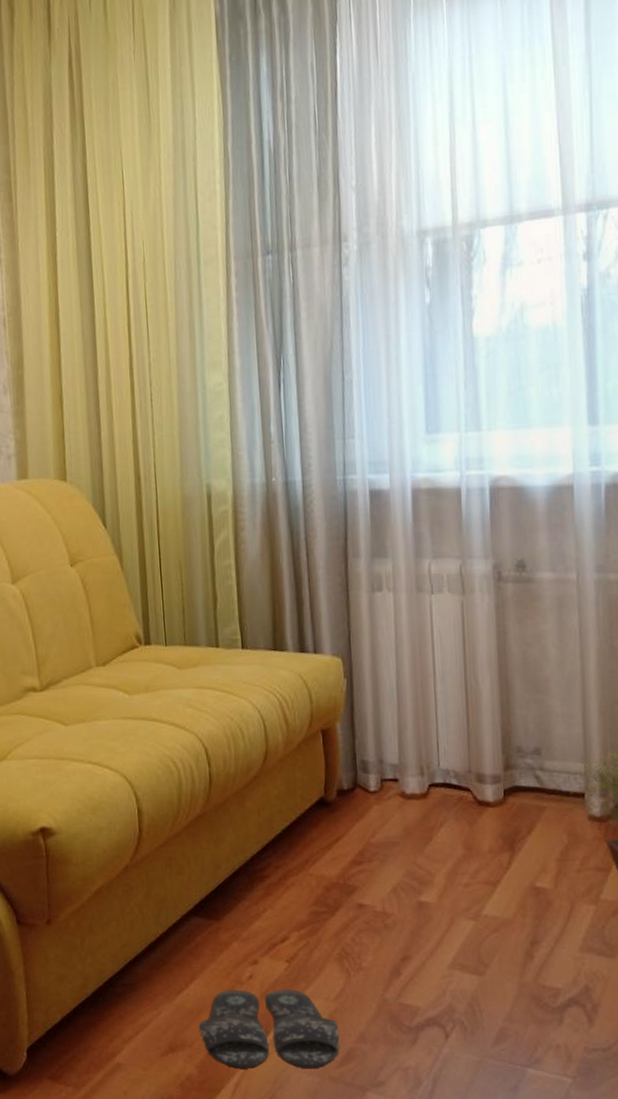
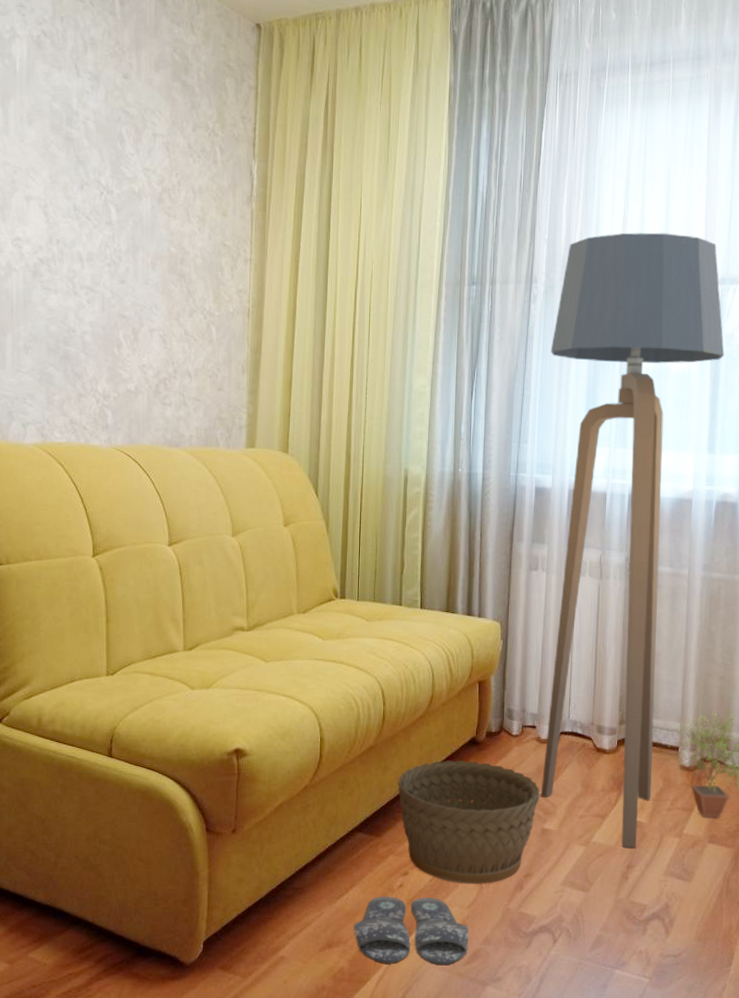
basket: none [234,825,412,971] -> present [397,760,541,884]
floor lamp: none [372,155,599,920] -> present [540,232,725,848]

